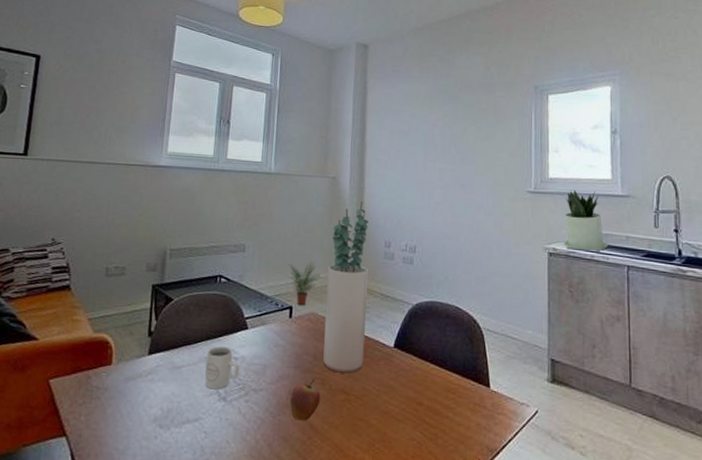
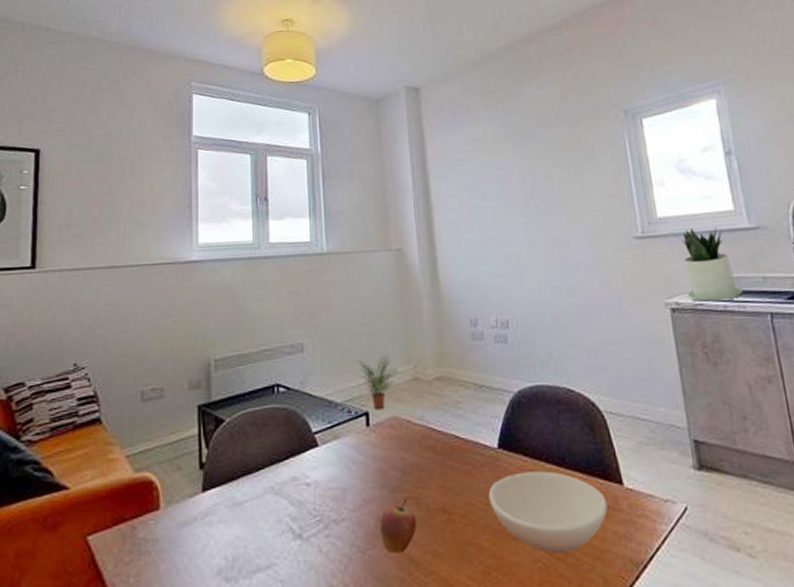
mug: present [204,346,240,390] -> none [272,471,314,526]
vase: present [322,202,368,374] -> none [405,274,464,488]
bowl: none [381,368,475,436] -> present [488,471,608,554]

